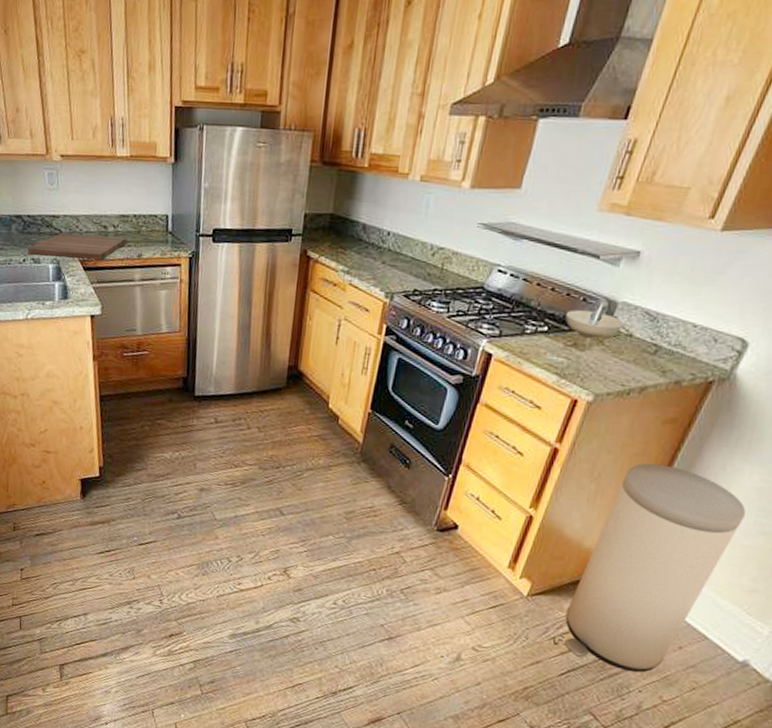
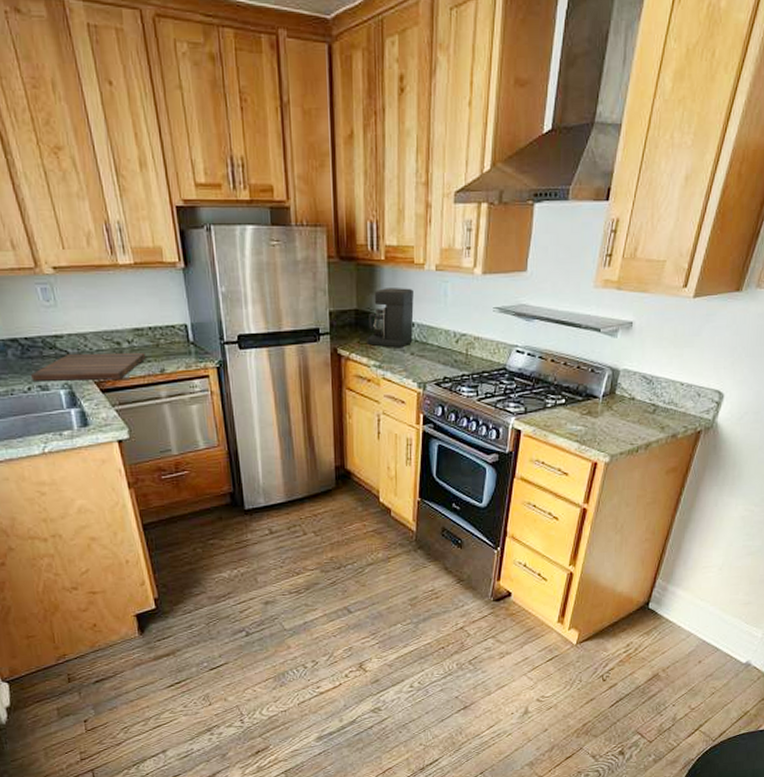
coffee maker: none [338,195,394,256] -> present [367,288,414,348]
pedal bin: present [564,463,746,673] -> none [609,509,736,691]
bowl: present [565,310,624,339] -> none [578,380,626,405]

